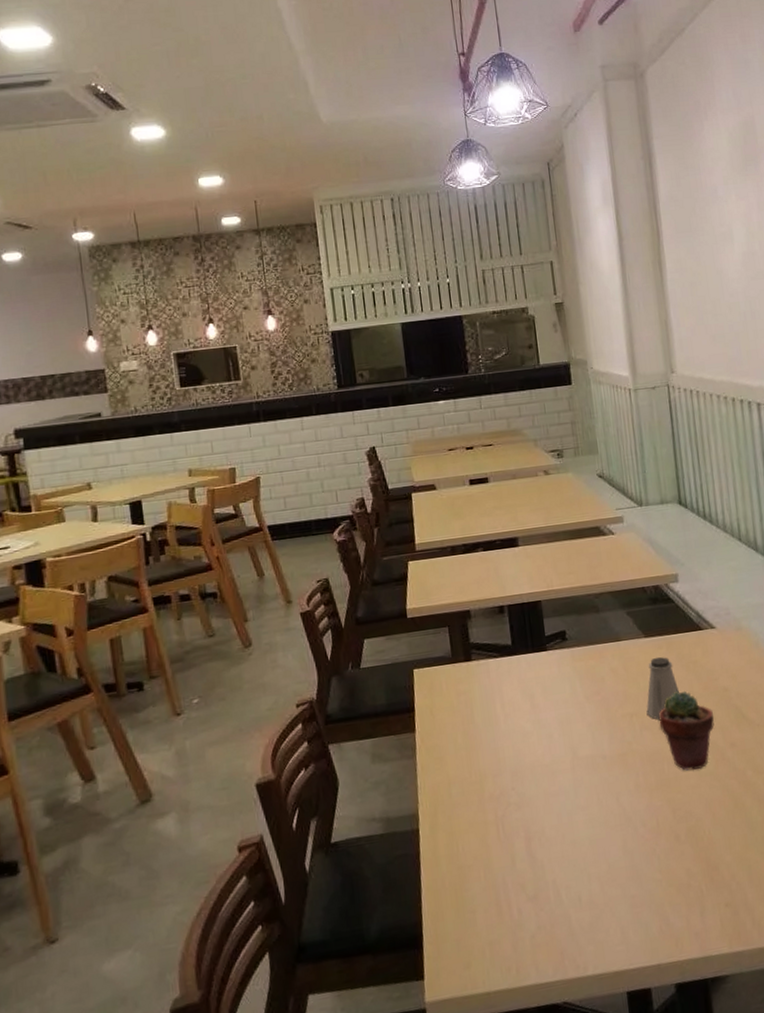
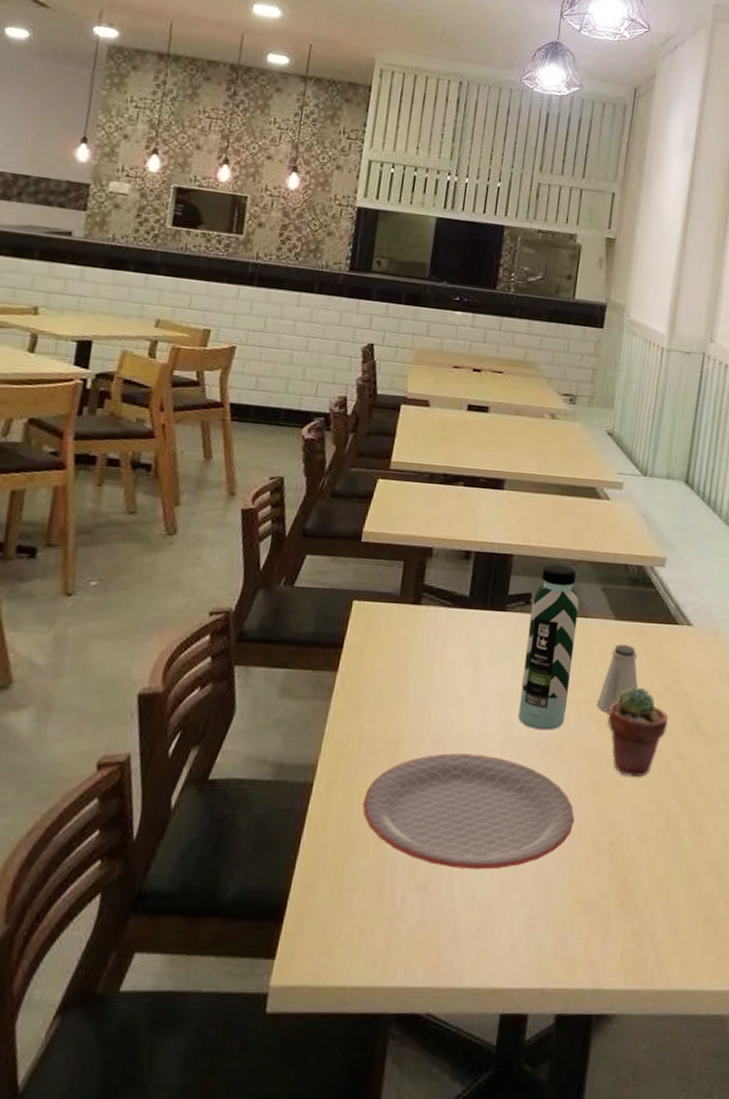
plate: none [464,776,652,878] -> present [362,753,574,870]
water bottle: none [567,600,622,747] -> present [518,564,579,731]

